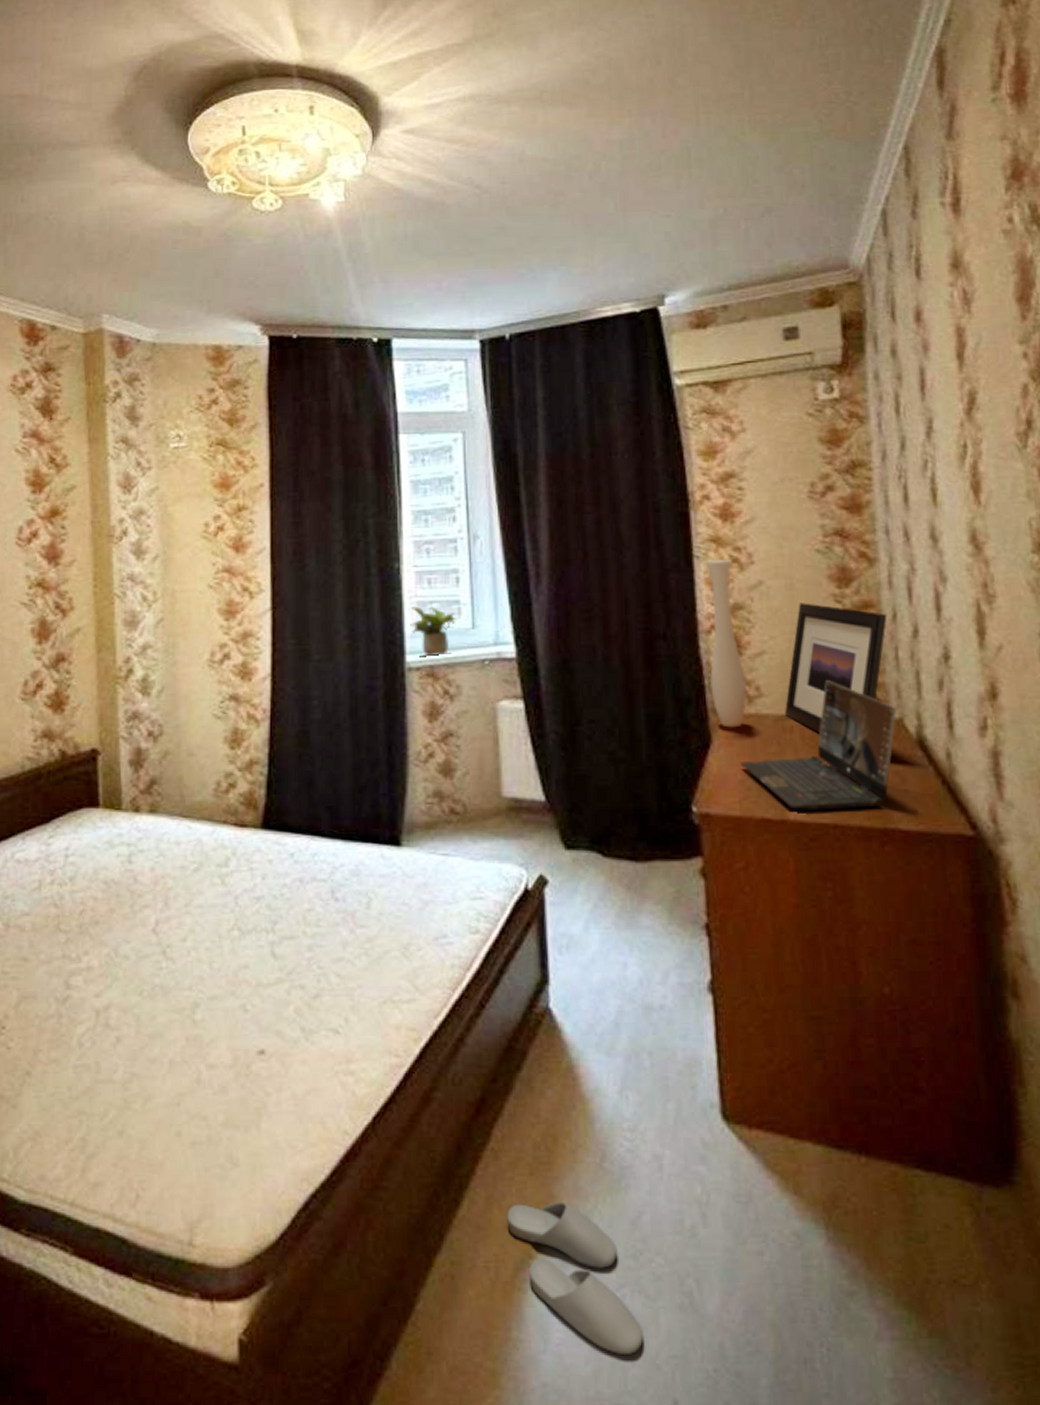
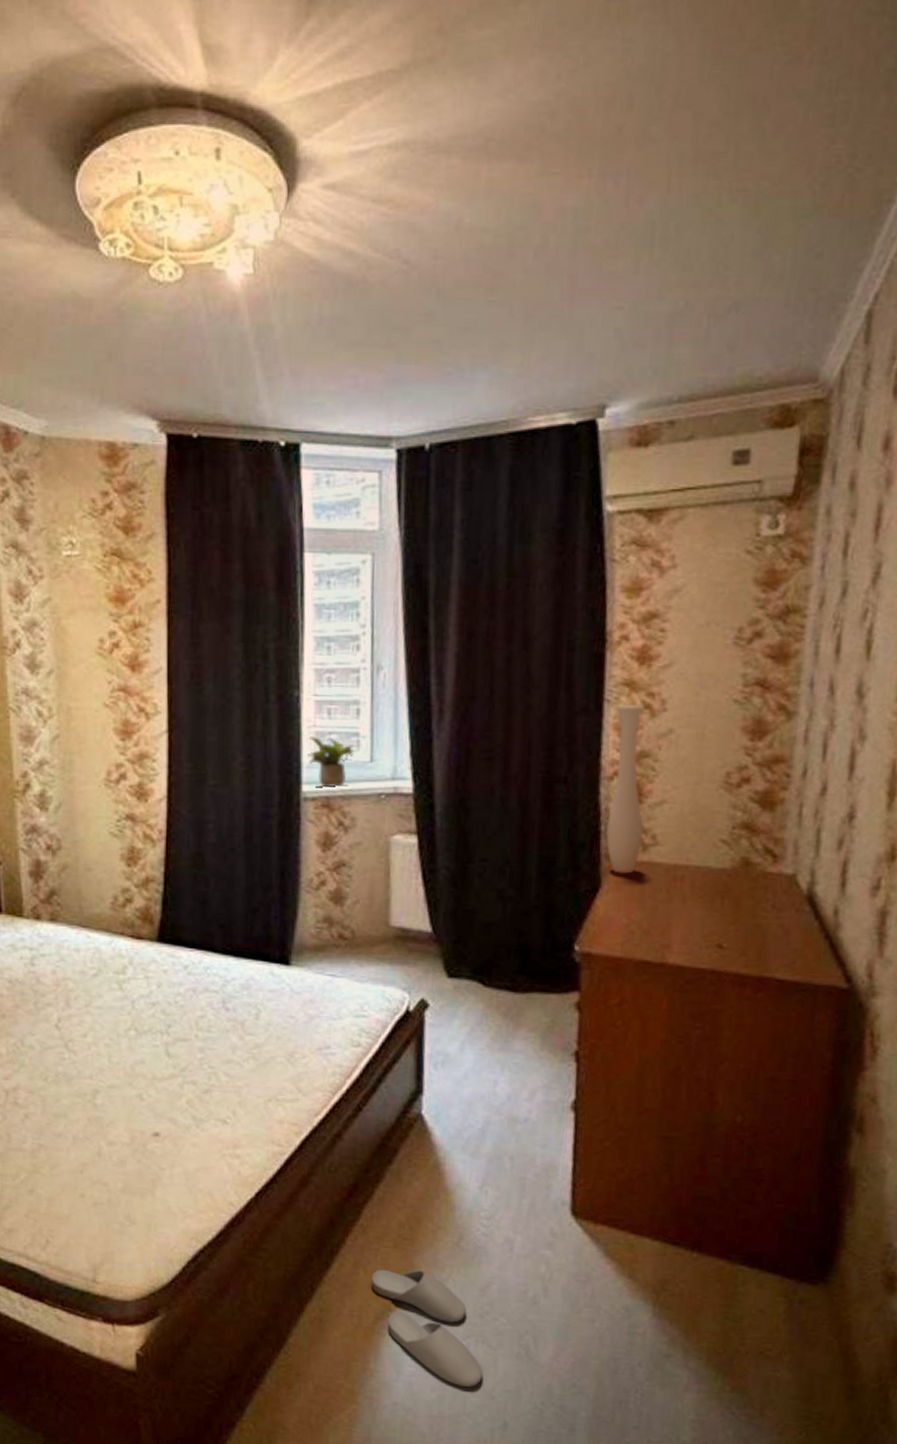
laptop computer: present [740,679,897,810] -> none [626,832,792,956]
picture frame: present [784,603,887,732] -> none [677,754,798,883]

